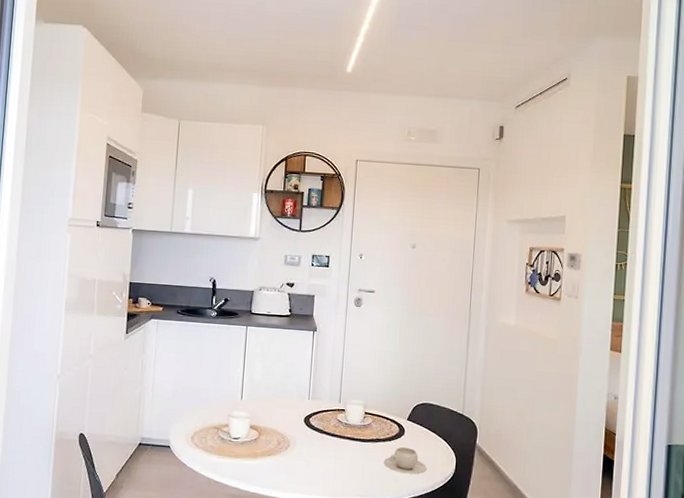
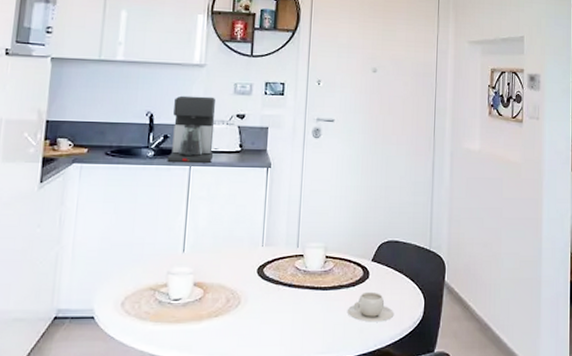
coffee maker: none [227,264,268,325] -> present [167,95,215,164]

